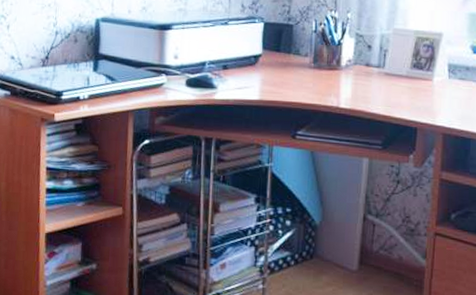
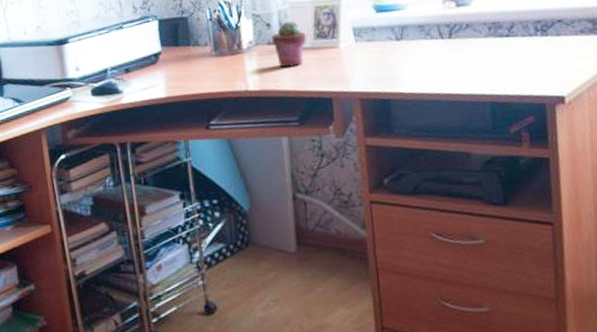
potted succulent: none [370,46,404,92] -> present [271,20,307,68]

